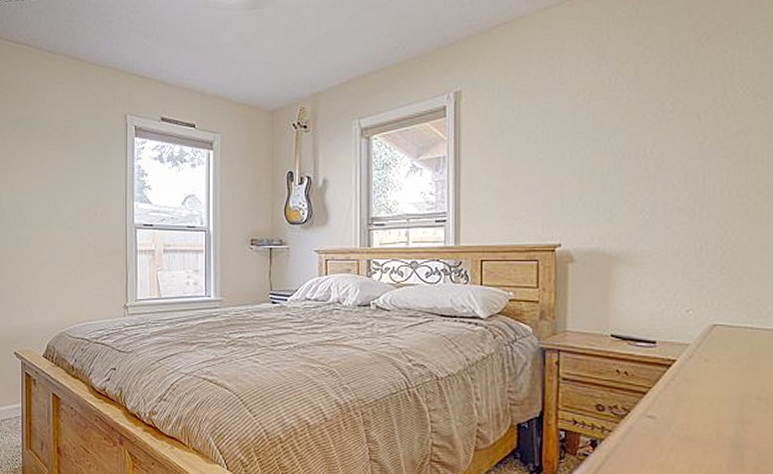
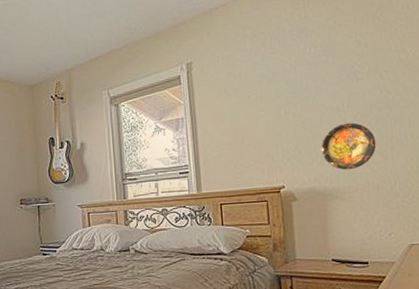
decorative plate: none [611,173,682,230] -> present [321,122,376,170]

